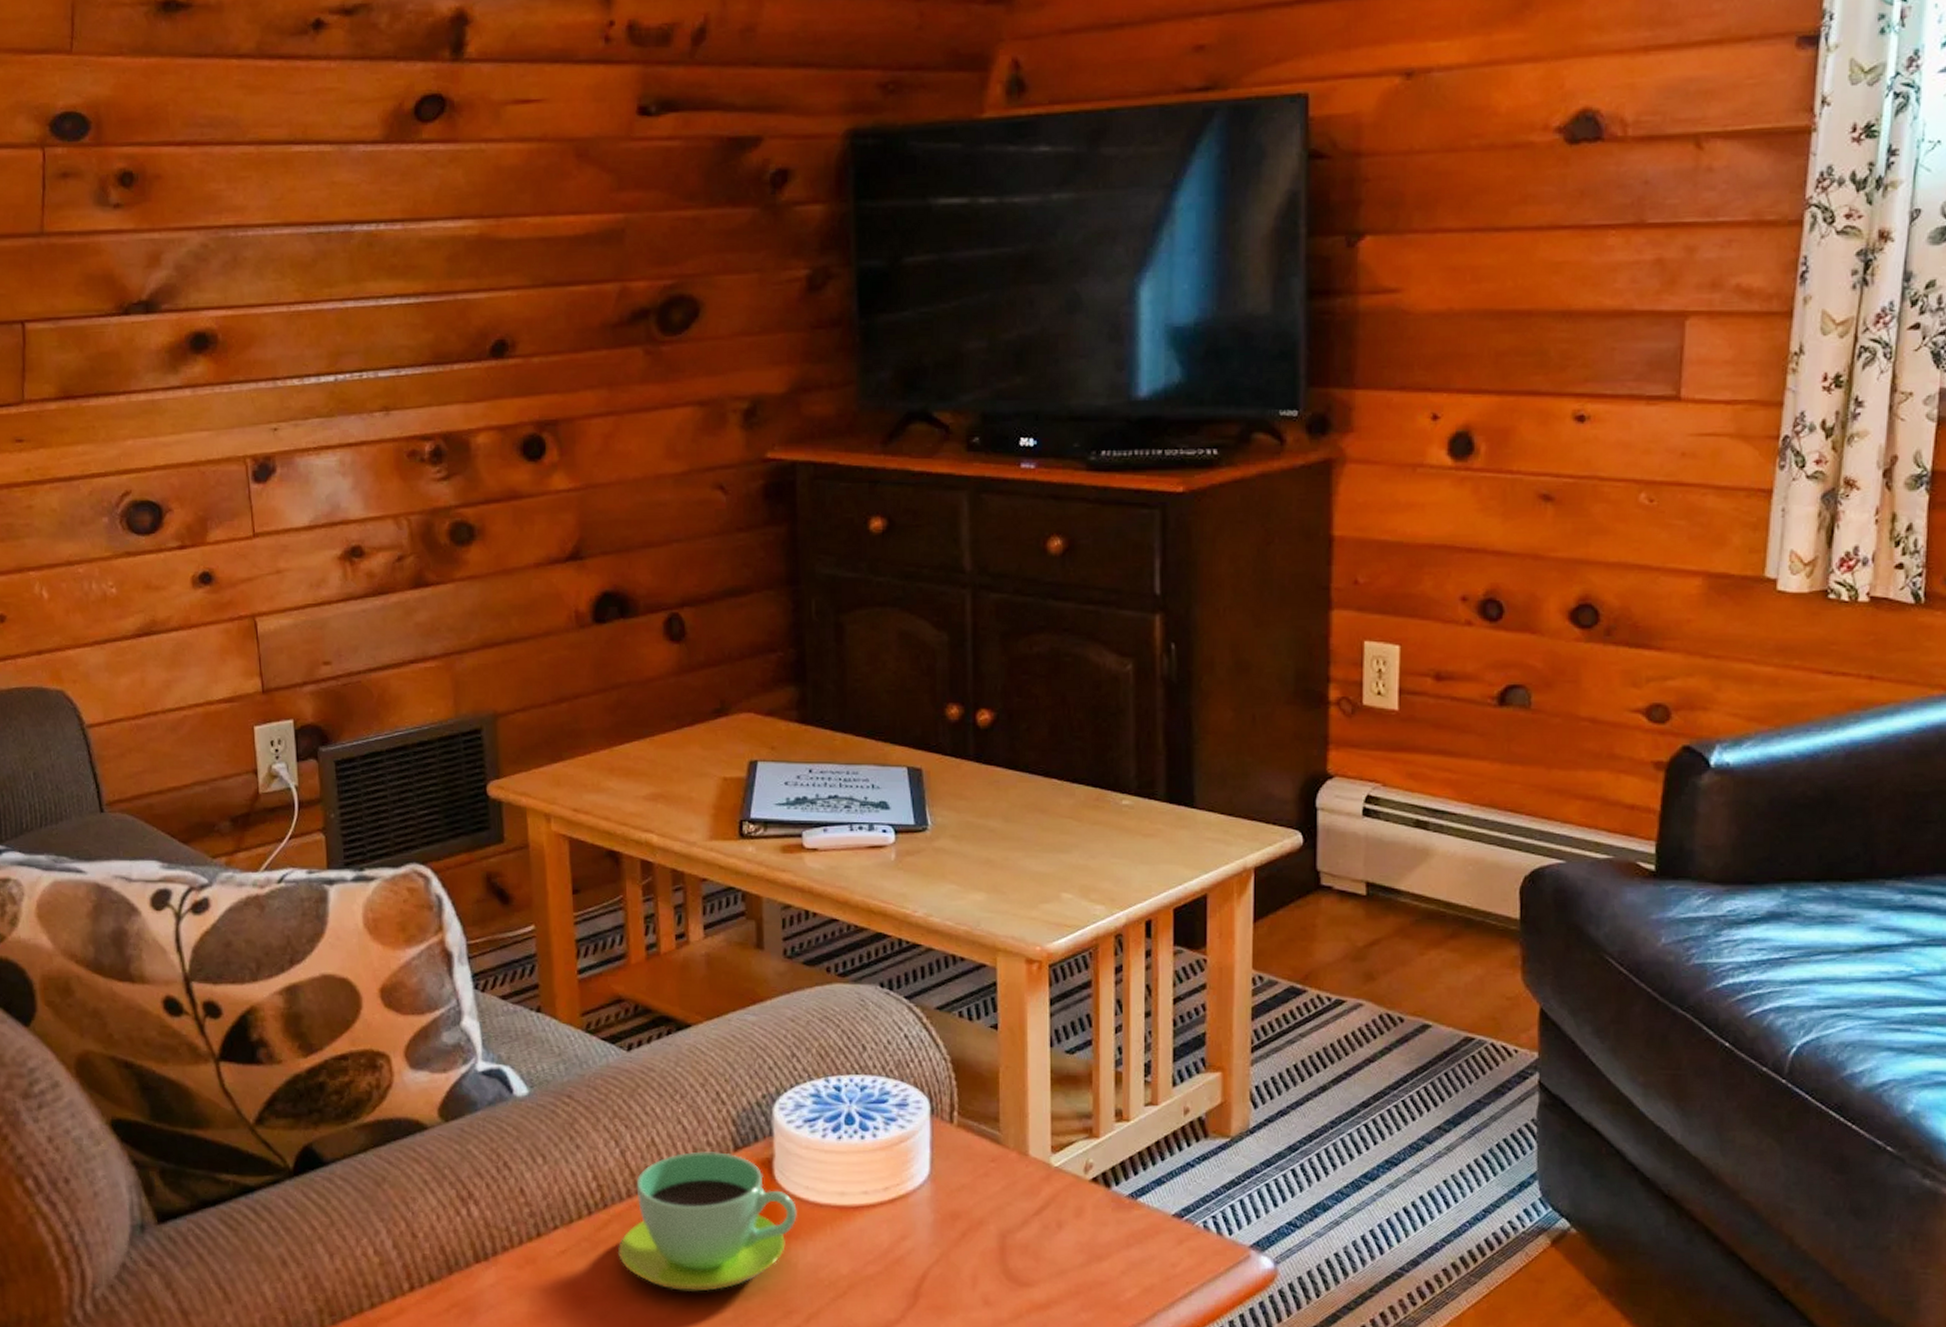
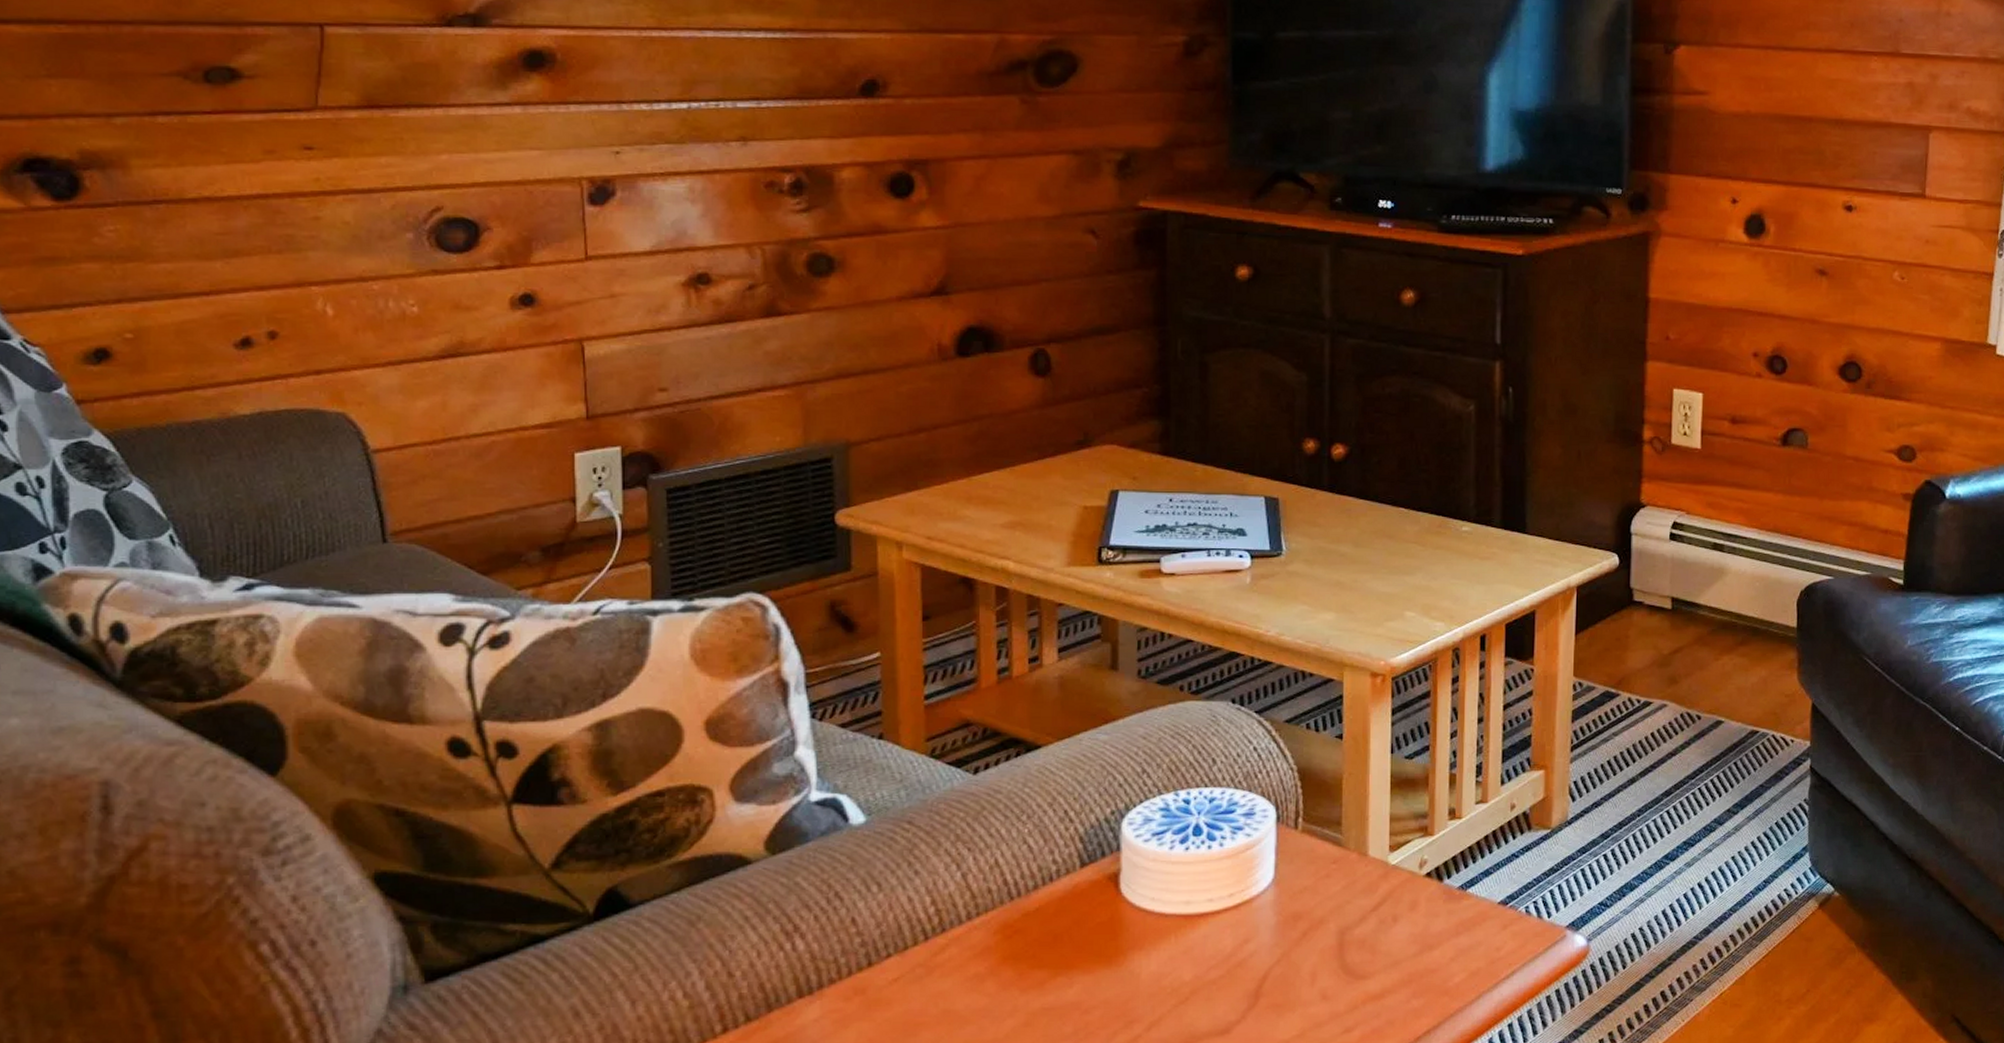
cup: present [617,1151,797,1292] -> none [954,869,1142,1010]

